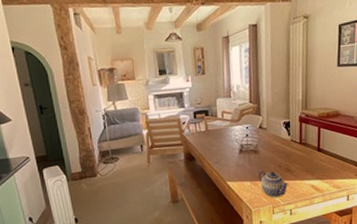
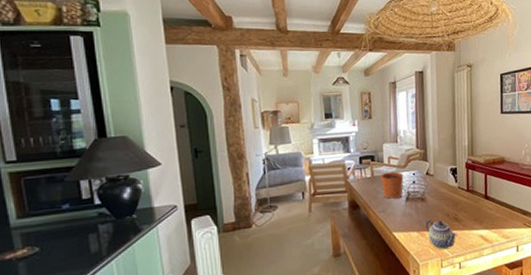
plant pot: none [215,119,237,152] -> present [381,165,404,200]

